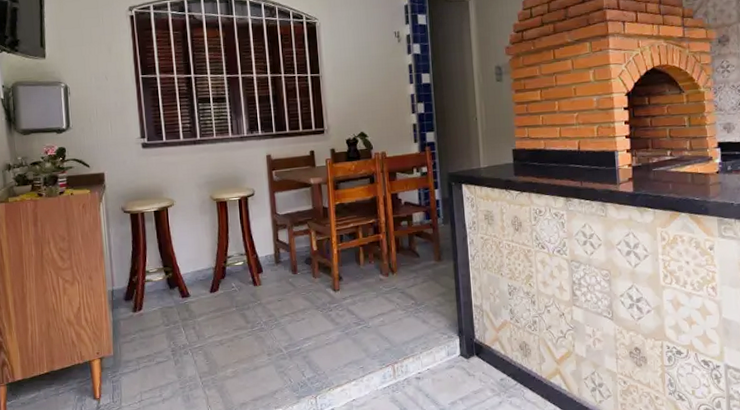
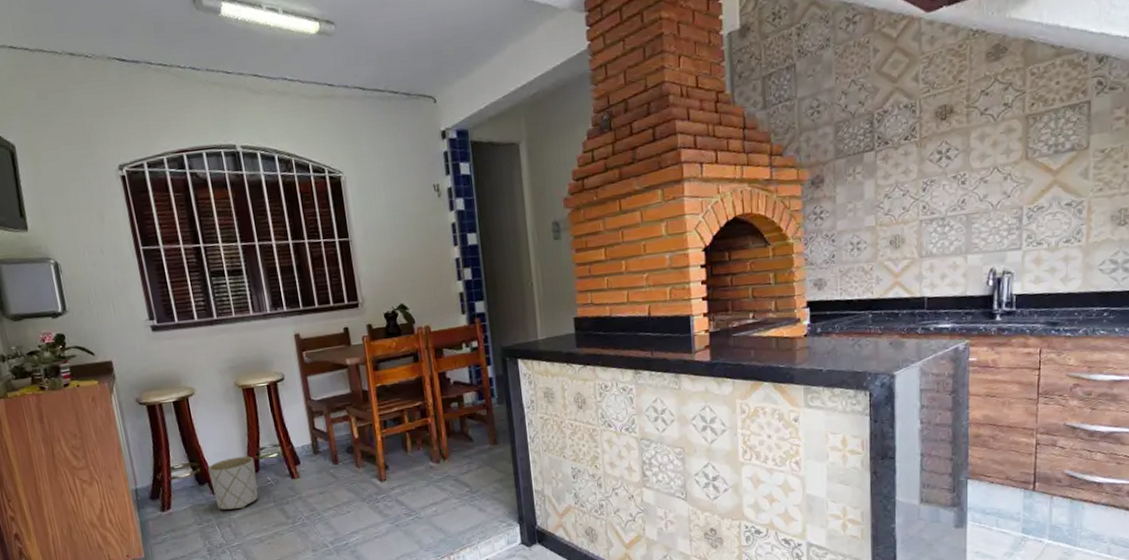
planter: none [179,263,223,313] -> present [208,456,259,510]

